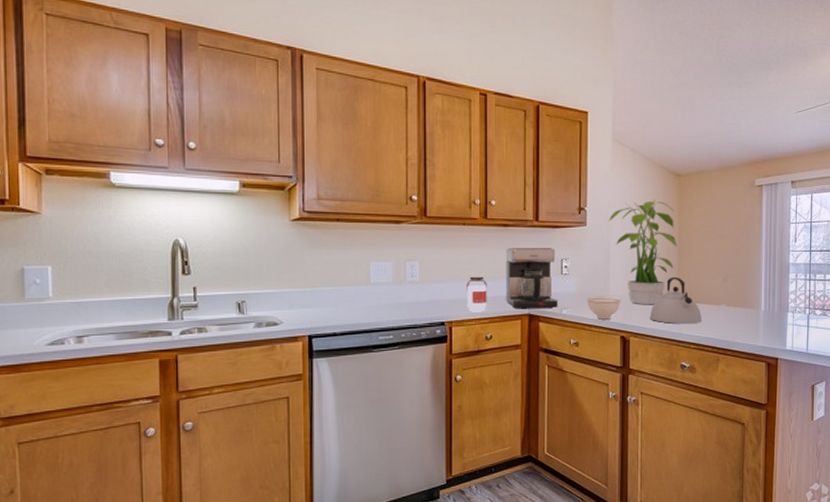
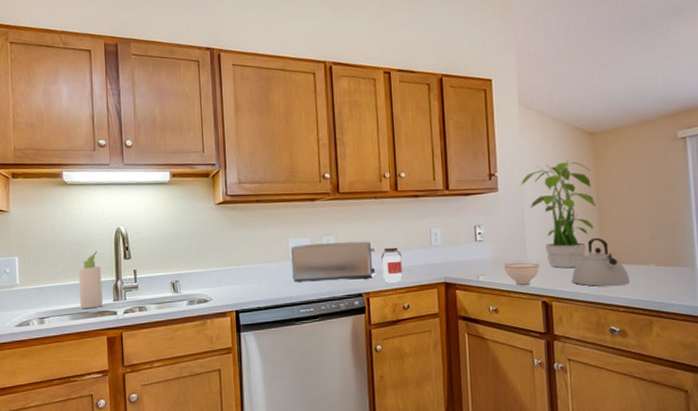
bottle: none [126,264,155,328] -> present [78,251,103,309]
toaster: none [372,267,460,308] -> present [291,240,375,283]
coffee maker: present [506,248,558,308] -> none [418,215,474,277]

